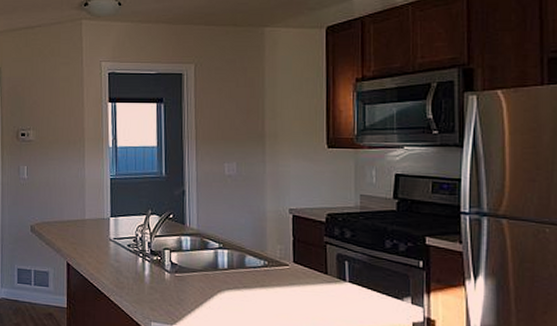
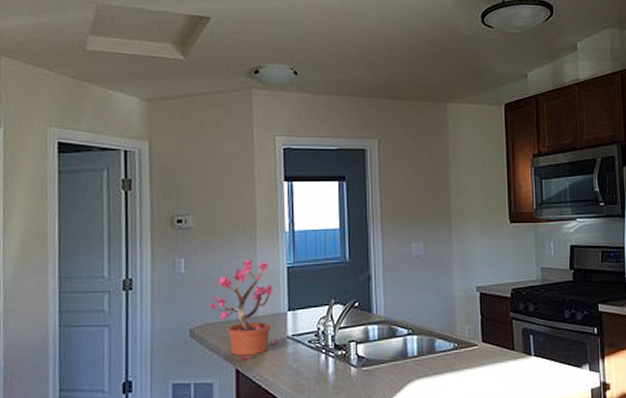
potted plant: none [45,170,103,256] -> present [208,260,279,361]

